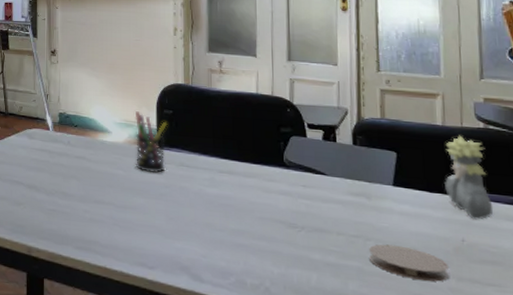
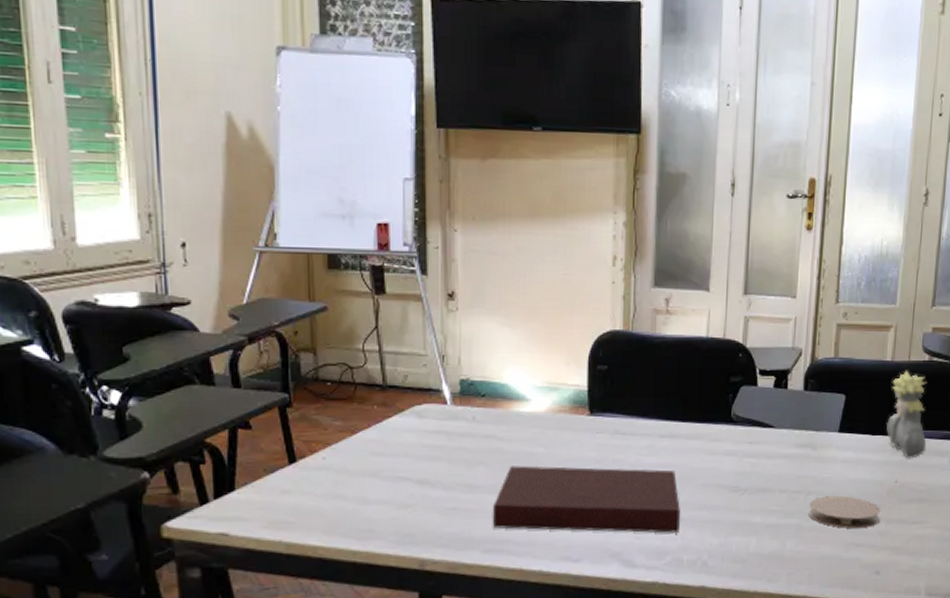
notebook: none [82,182,242,257] -> present [492,466,680,533]
pen holder: present [134,111,168,173] -> none [559,370,601,446]

